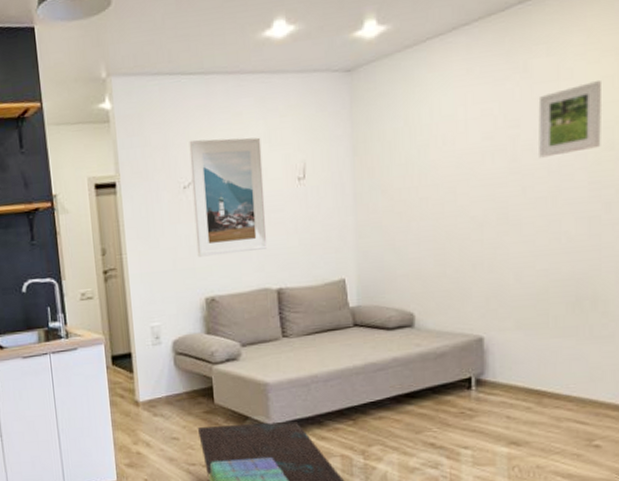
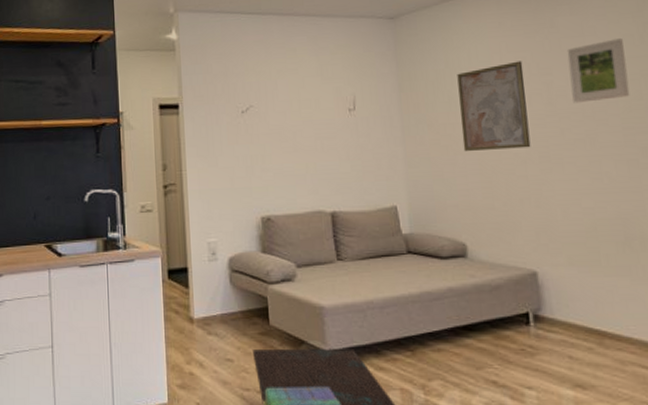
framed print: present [189,137,267,257] -> none [247,70,320,177]
wall art: none [416,113,489,217] -> present [457,61,531,151]

